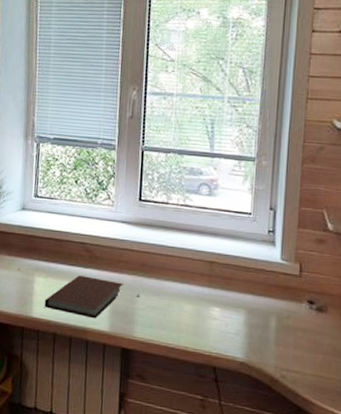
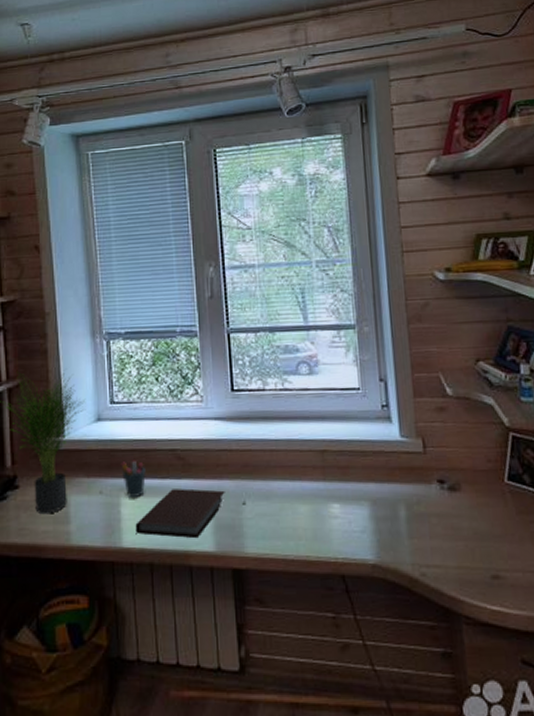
pen holder: none [38,246,58,278] -> present [121,460,146,497]

